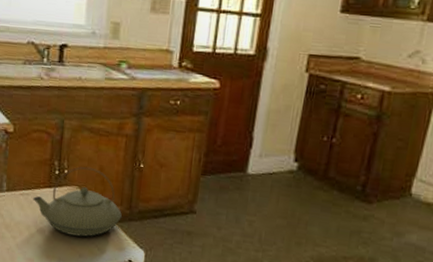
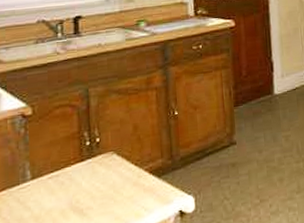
teapot: present [33,166,122,237] -> none [64,128,164,206]

